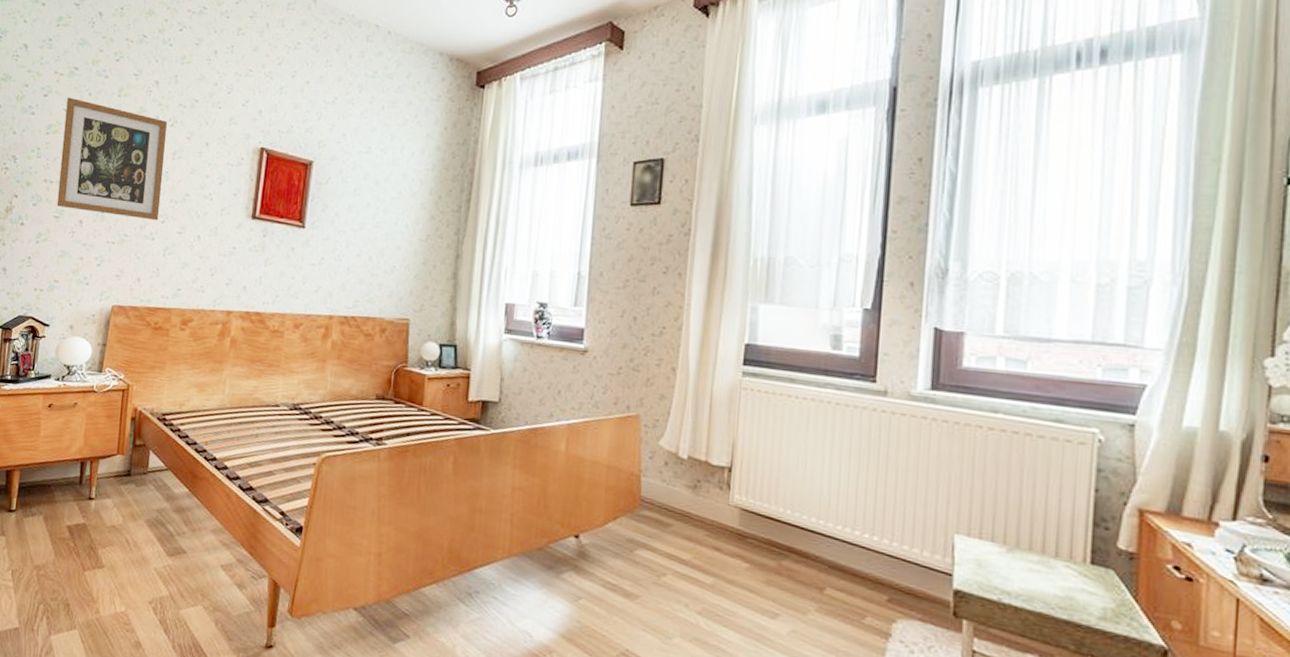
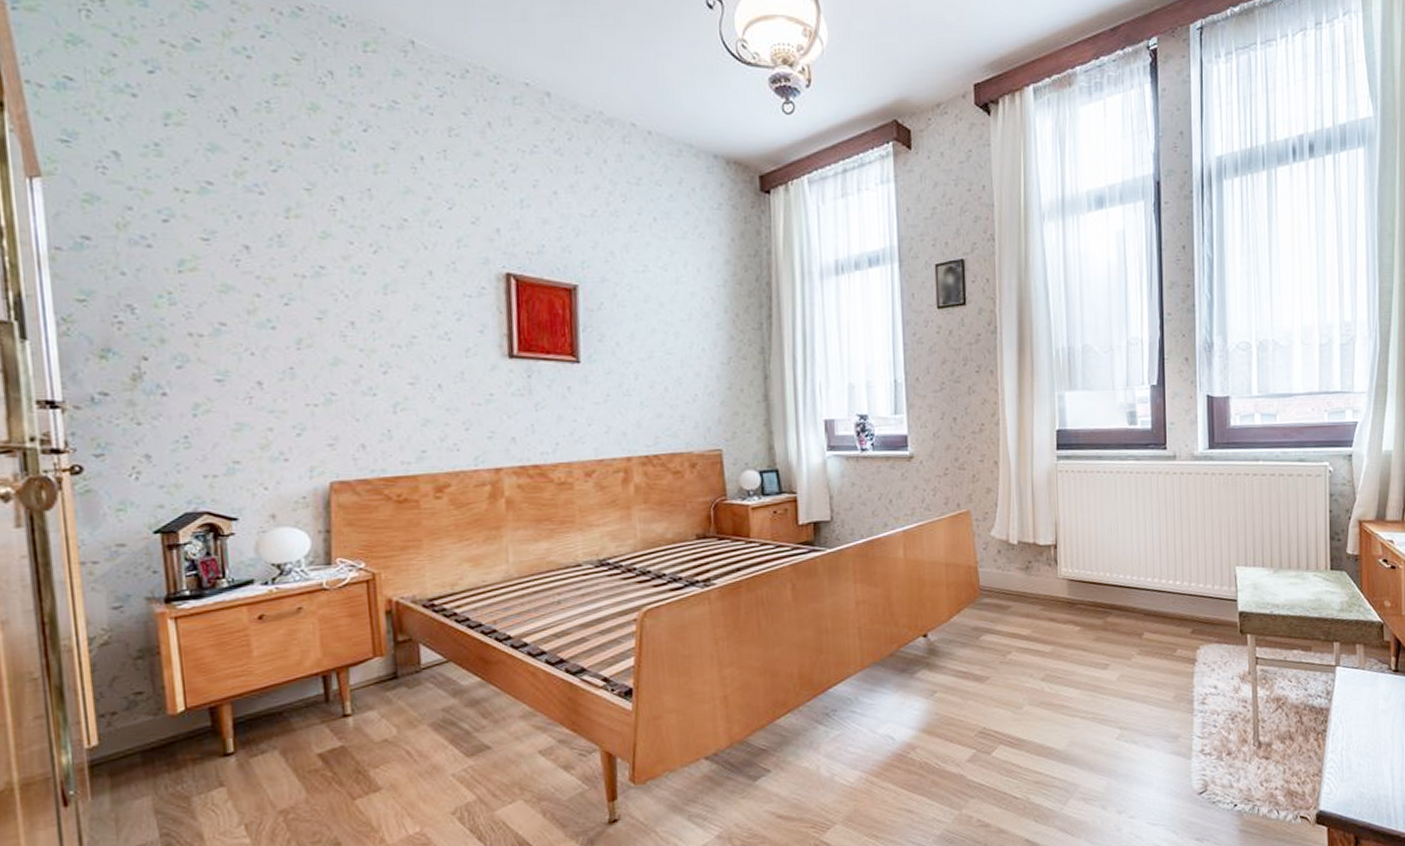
wall art: present [56,97,167,221] -> none [203,222,378,372]

